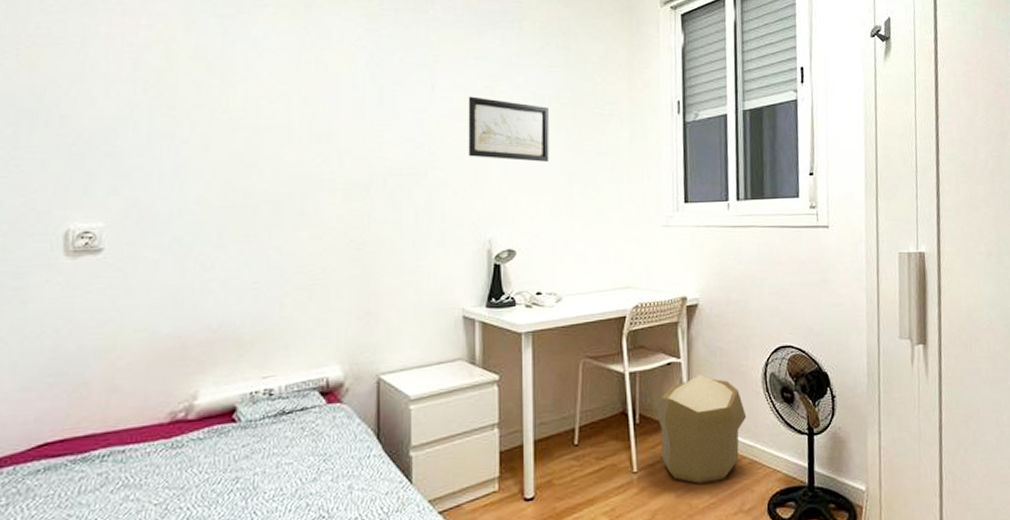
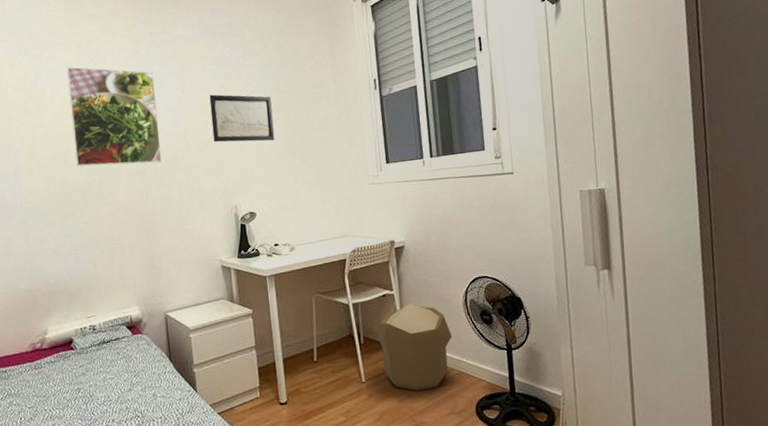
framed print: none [270,37,396,176] -> present [67,66,162,167]

